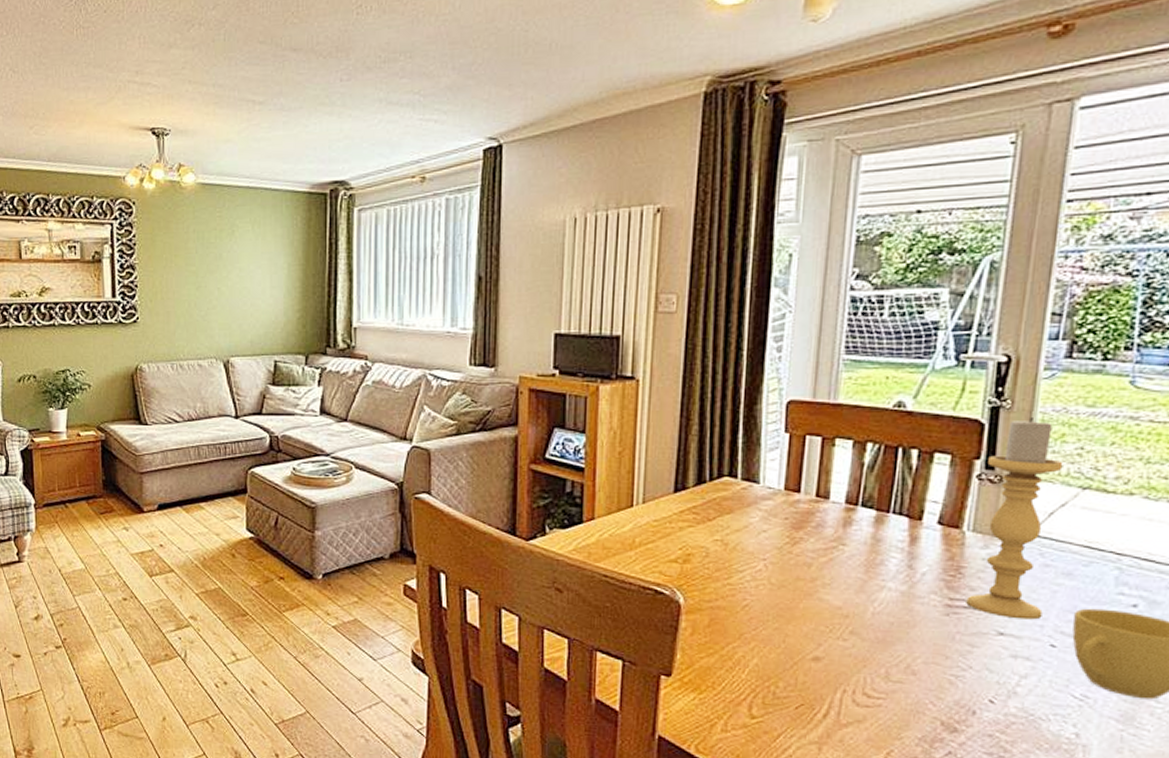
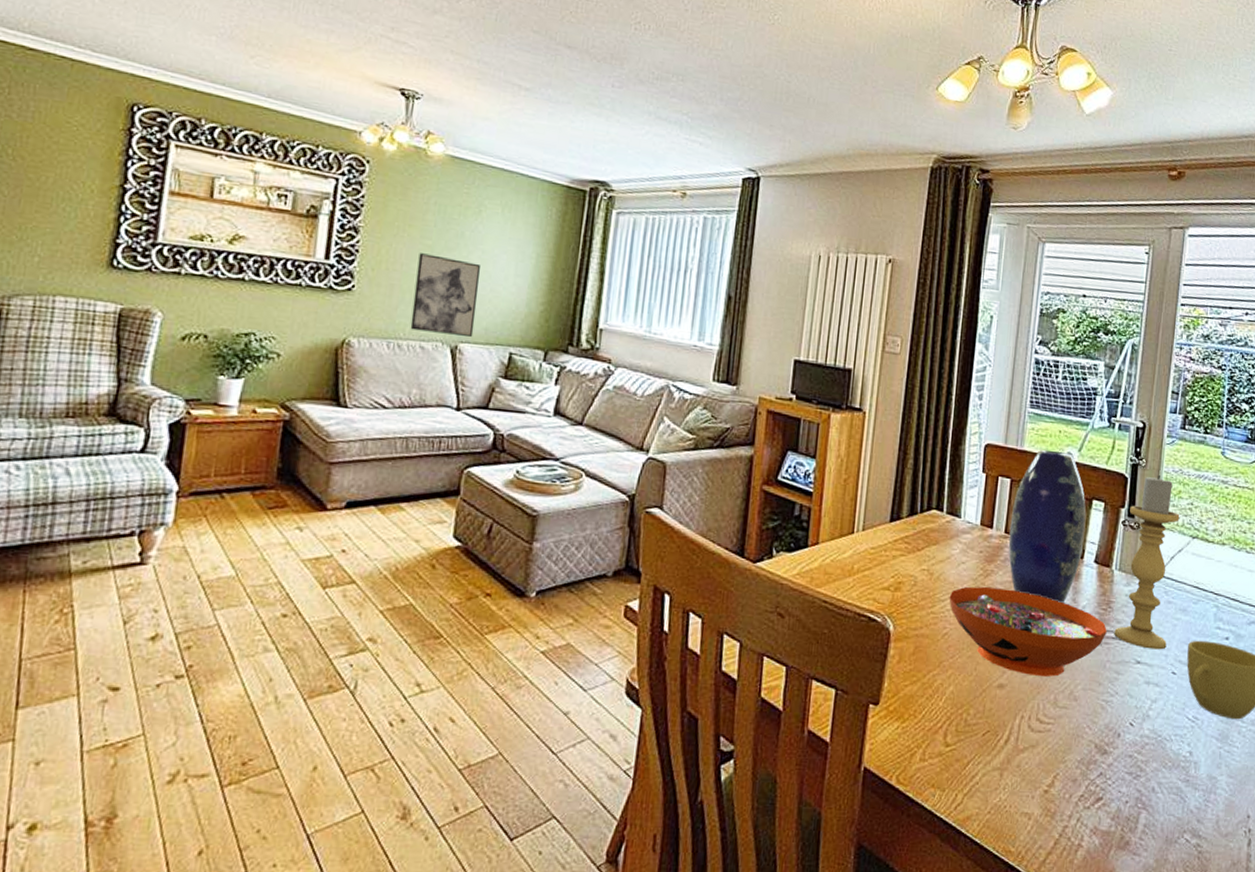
wall art: none [187,279,241,351] -> present [410,253,481,337]
decorative bowl: none [748,555,956,649] -> present [949,586,1107,677]
vase: none [821,400,926,571] -> present [1008,449,1087,604]

